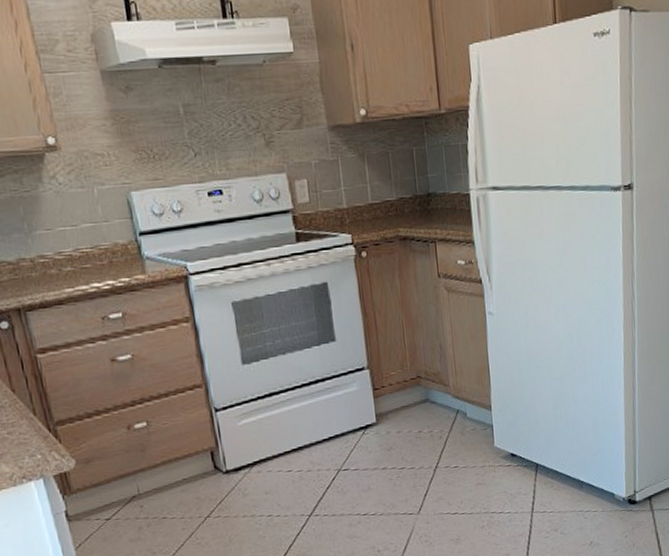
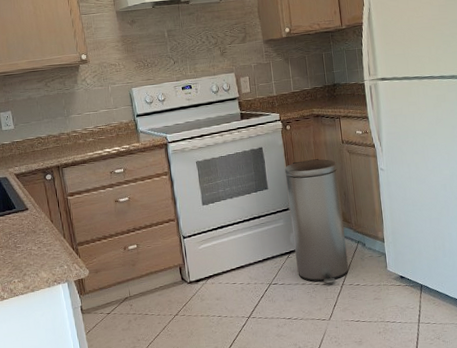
pedal bin: none [358,299,444,467] -> present [284,159,349,284]

